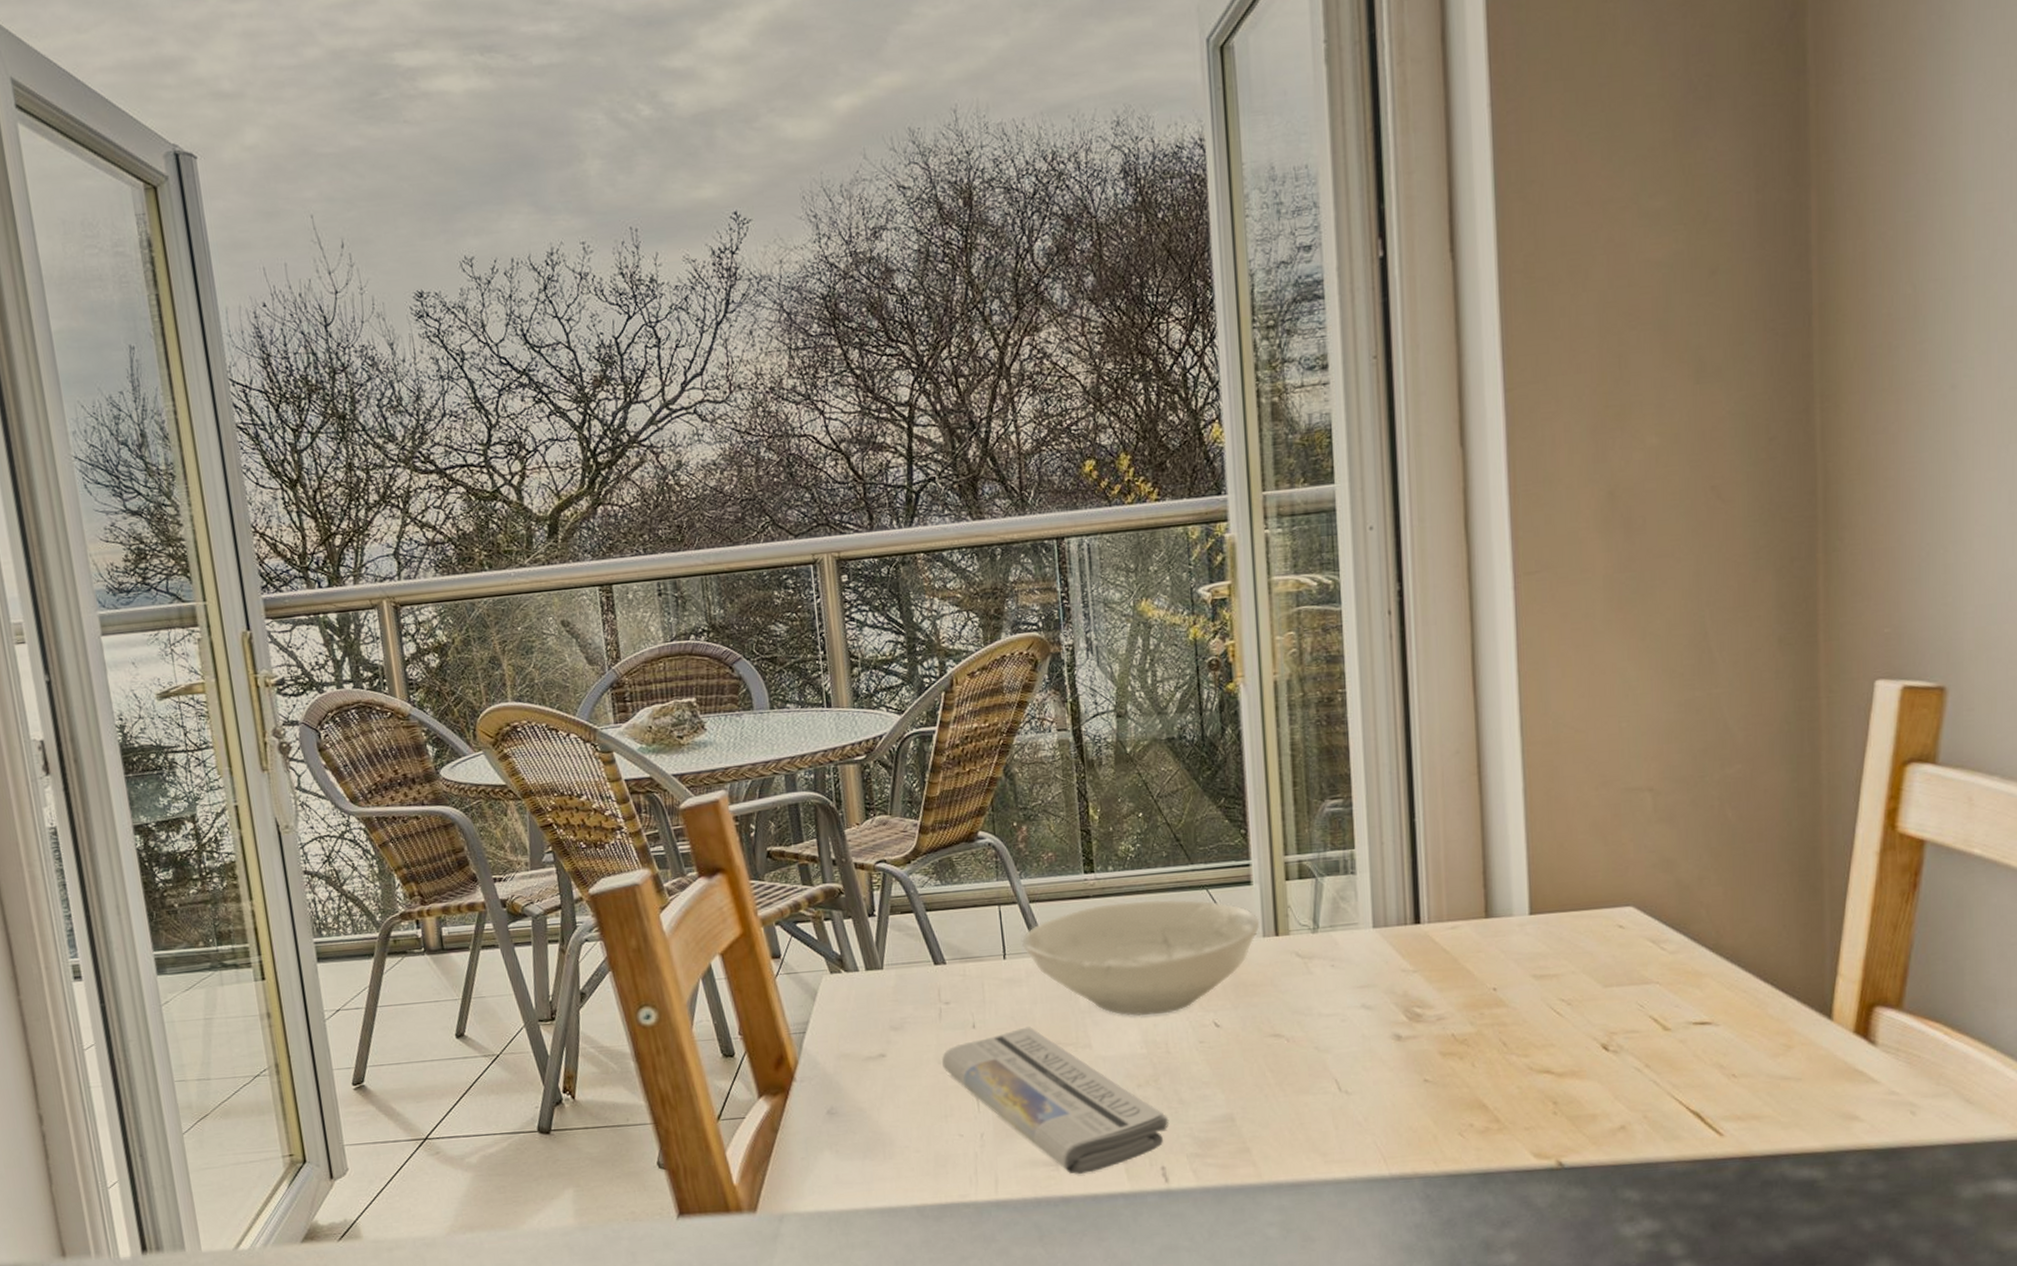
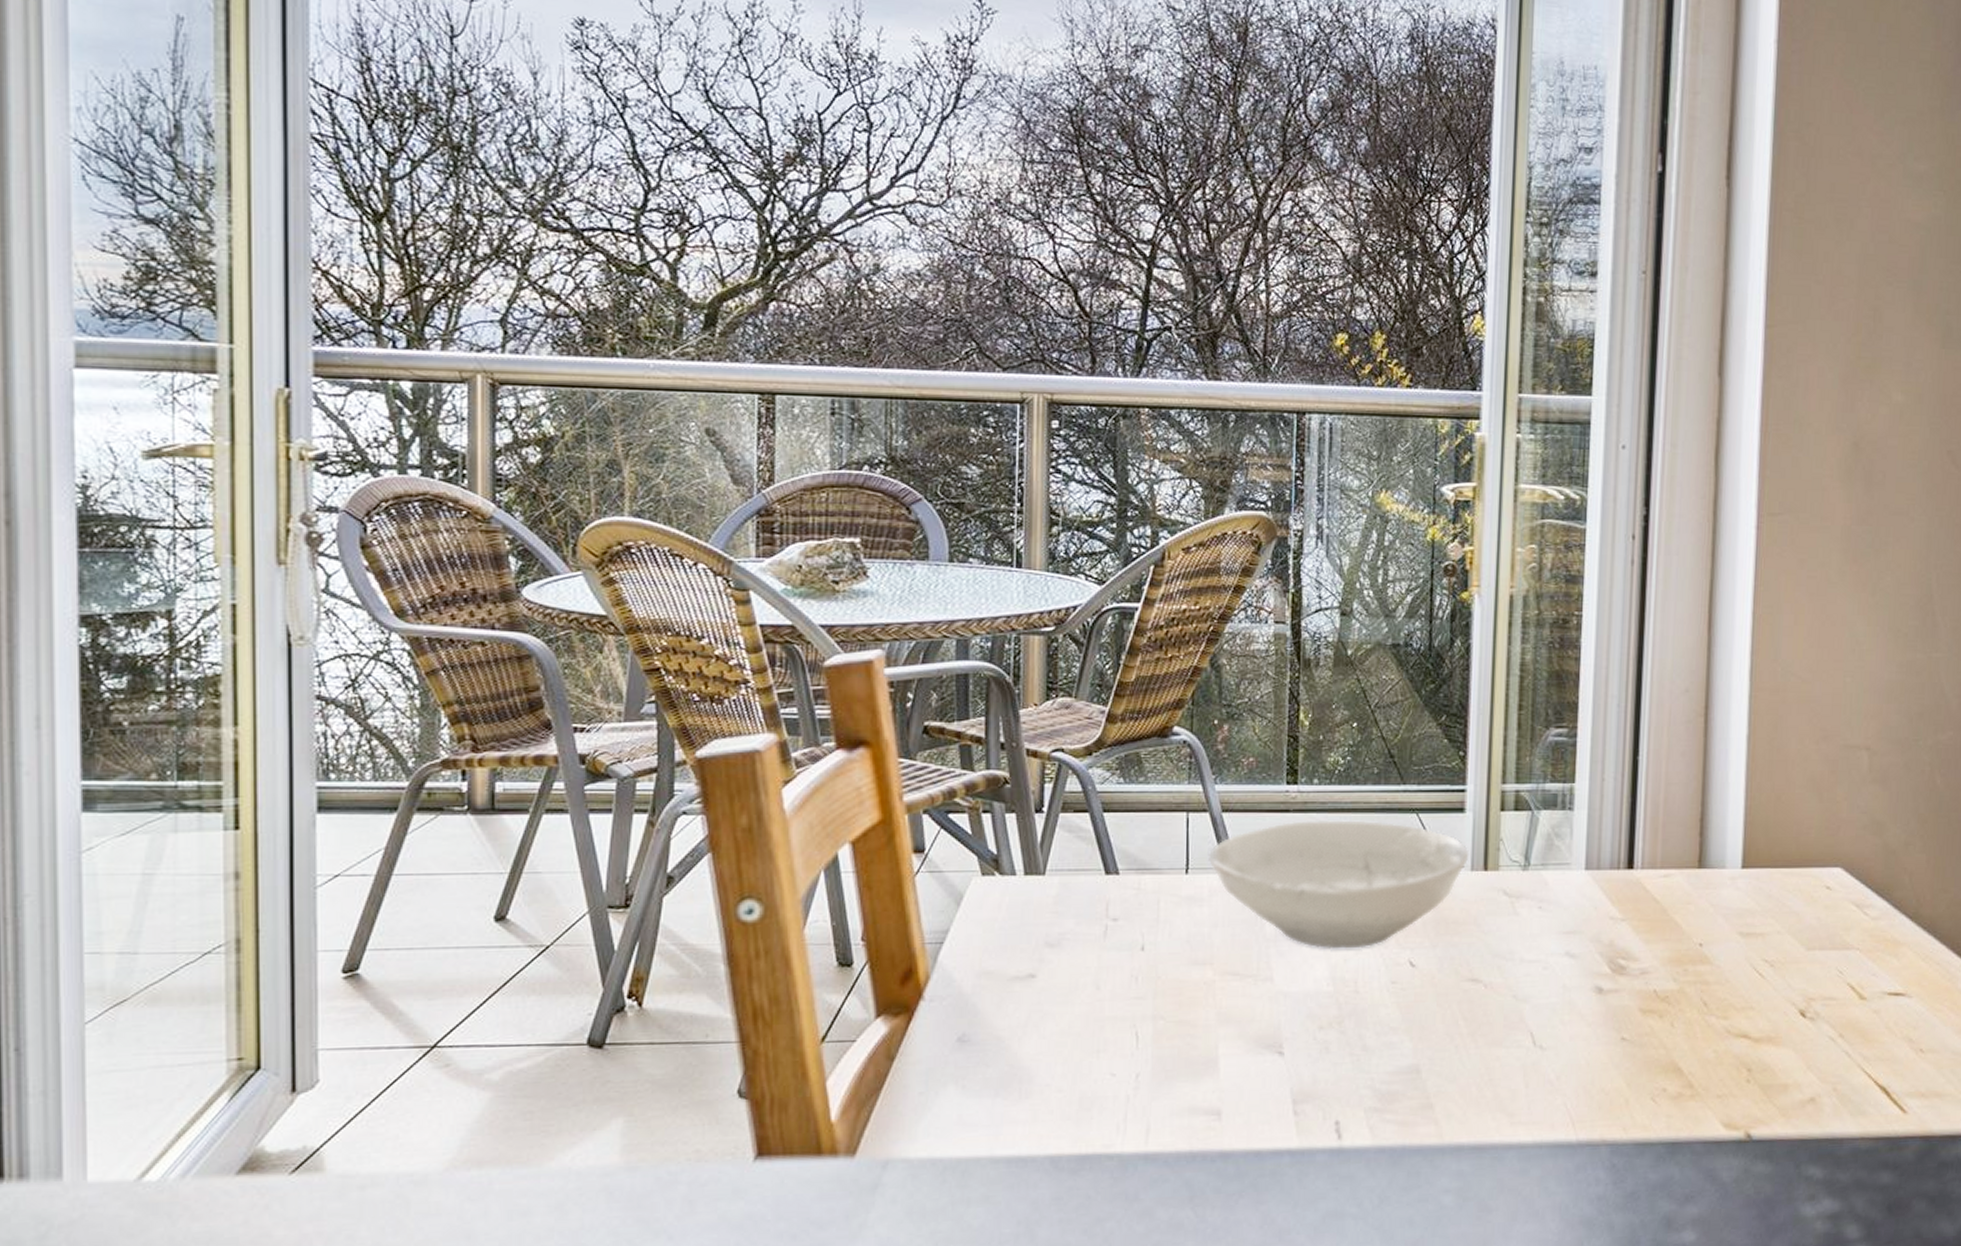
newspaper: present [941,1026,1170,1174] -> none [1100,953,1350,1126]

